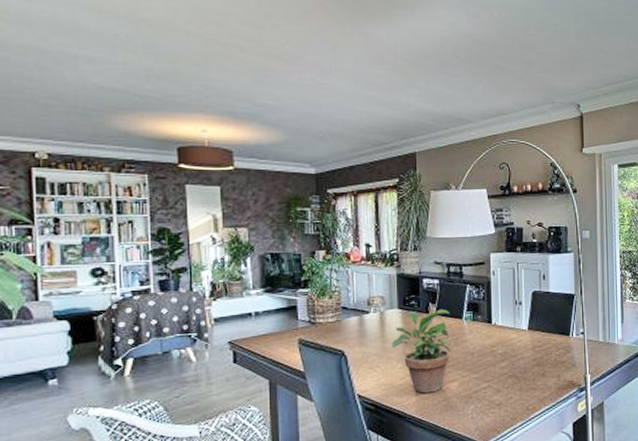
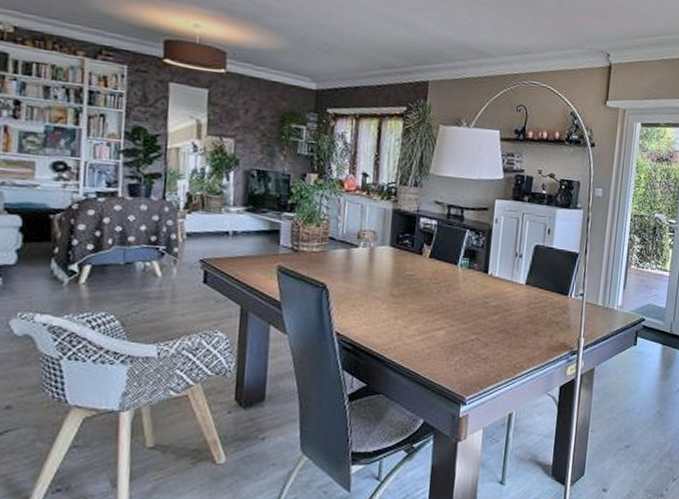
potted plant: present [391,309,453,393] -> none [378,250,444,339]

